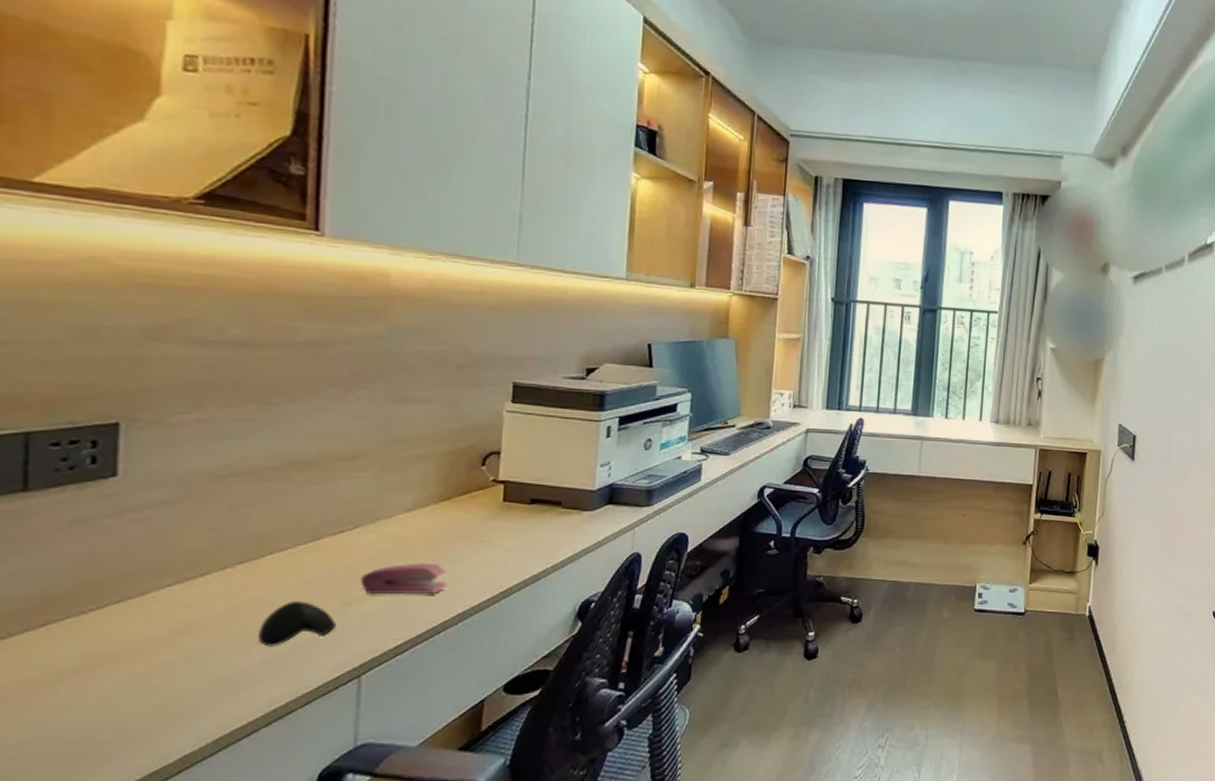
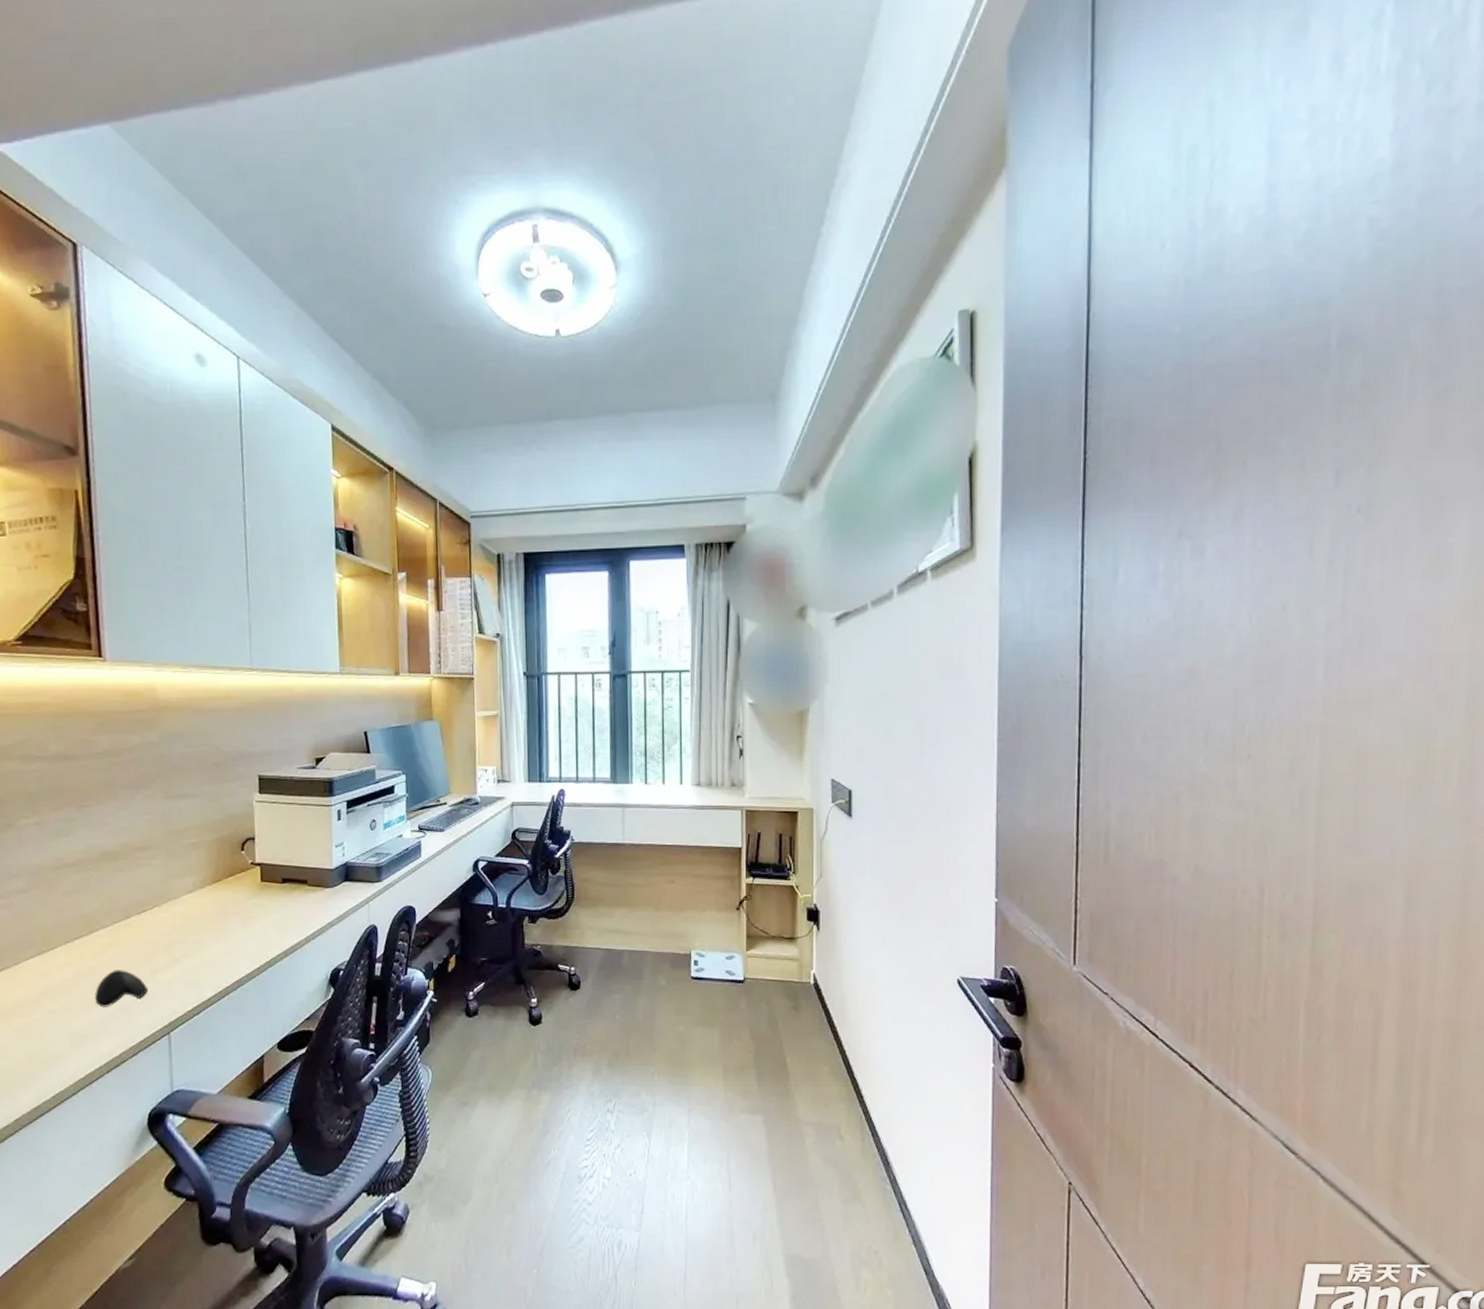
stapler: present [360,563,448,595] -> none [161,936,226,964]

